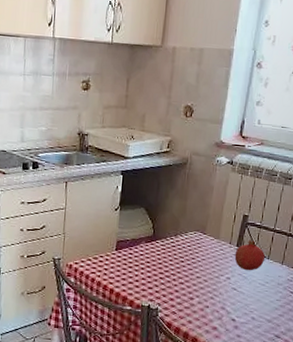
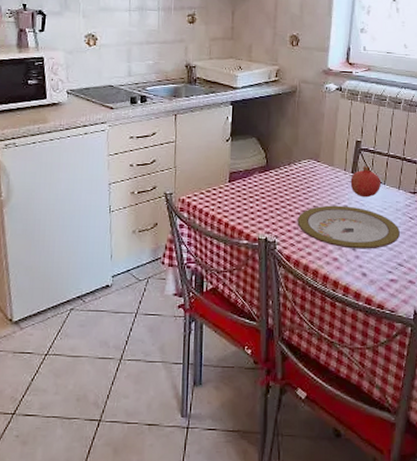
plate: none [180,276,280,321] -> present [297,205,400,249]

